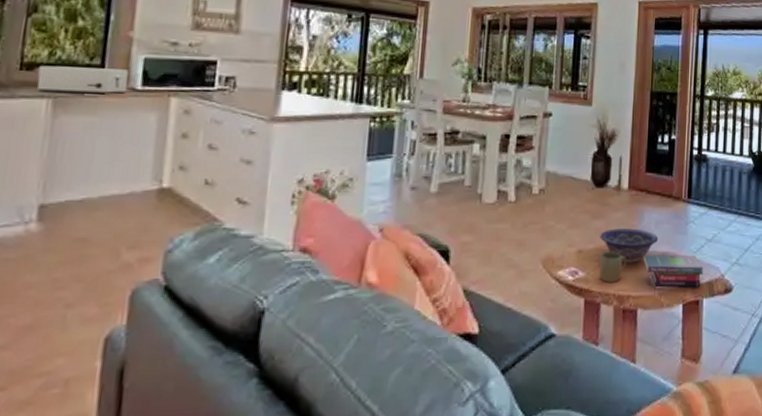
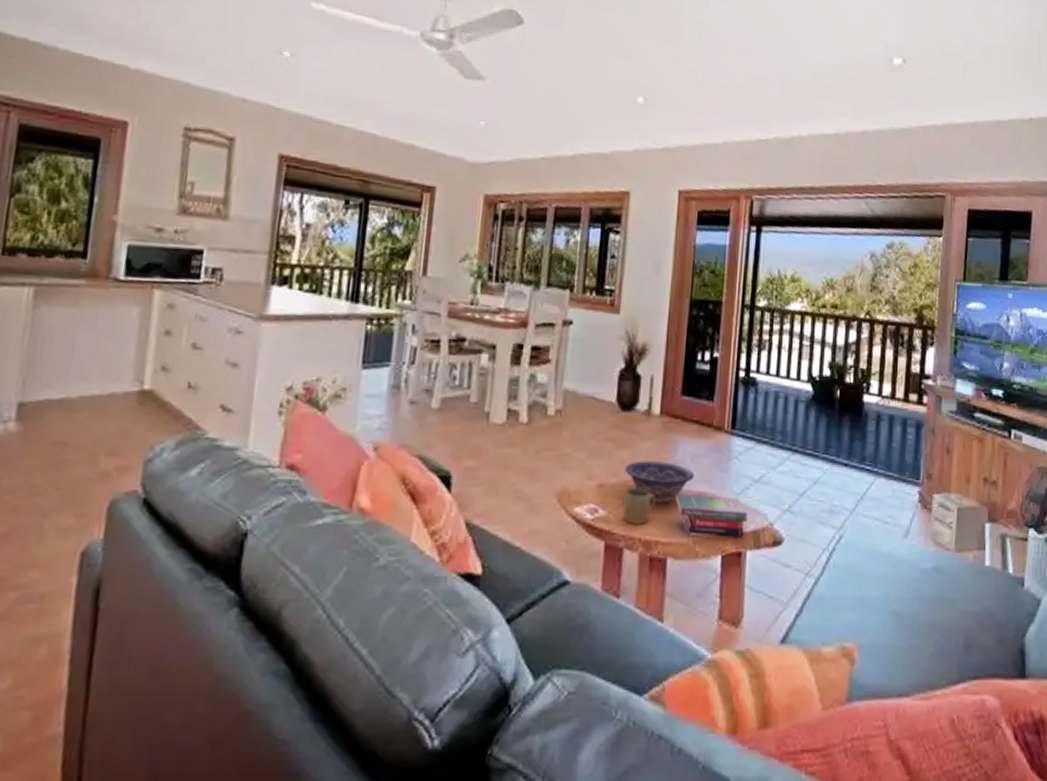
toaster: present [36,65,129,95] -> none [18,250,112,286]

